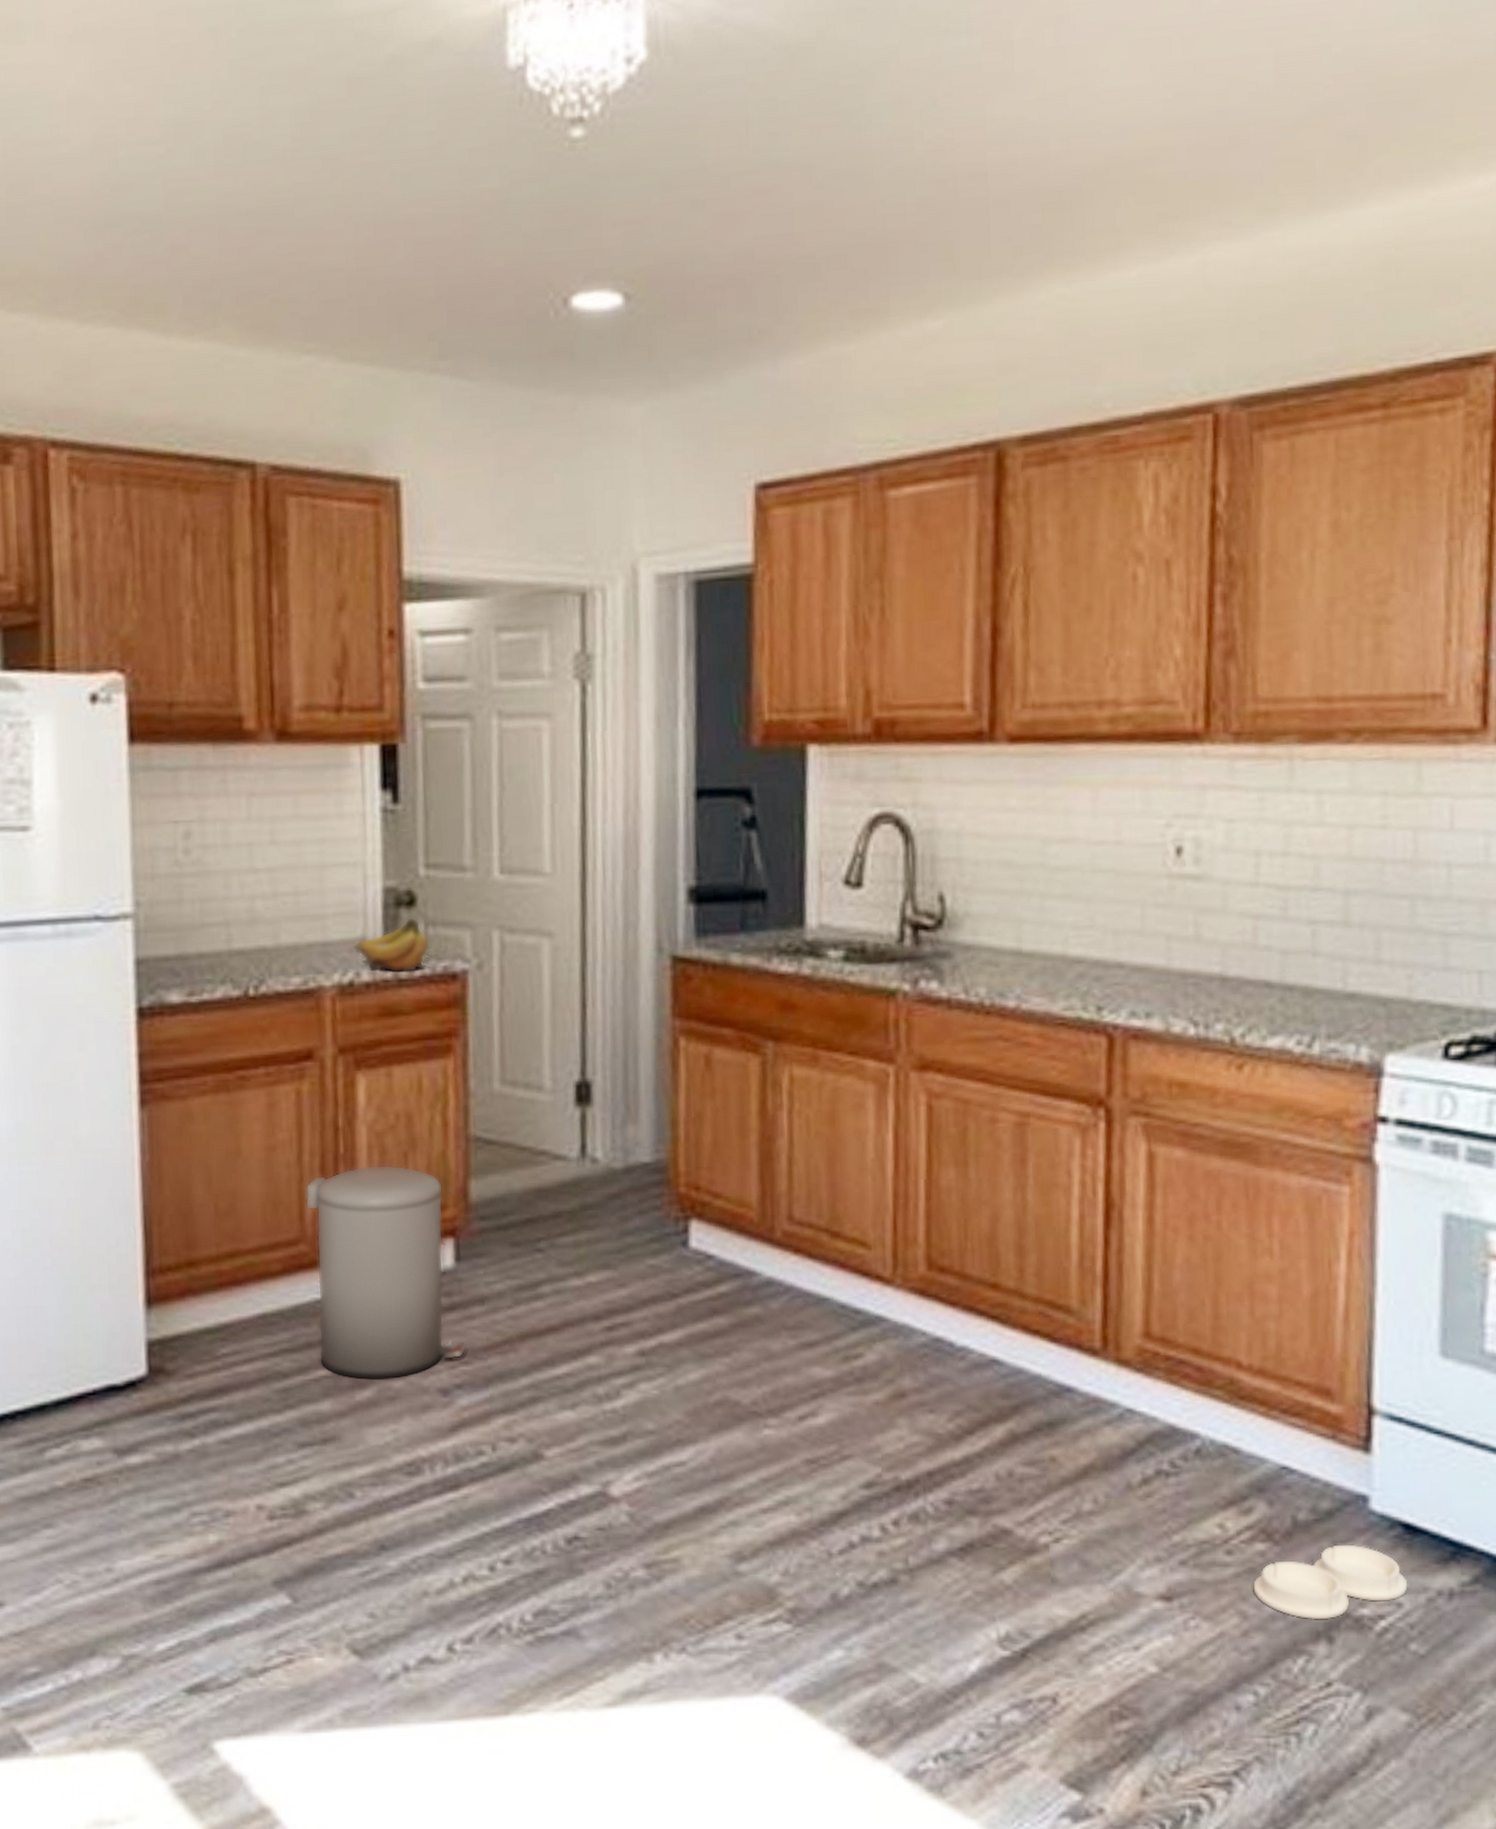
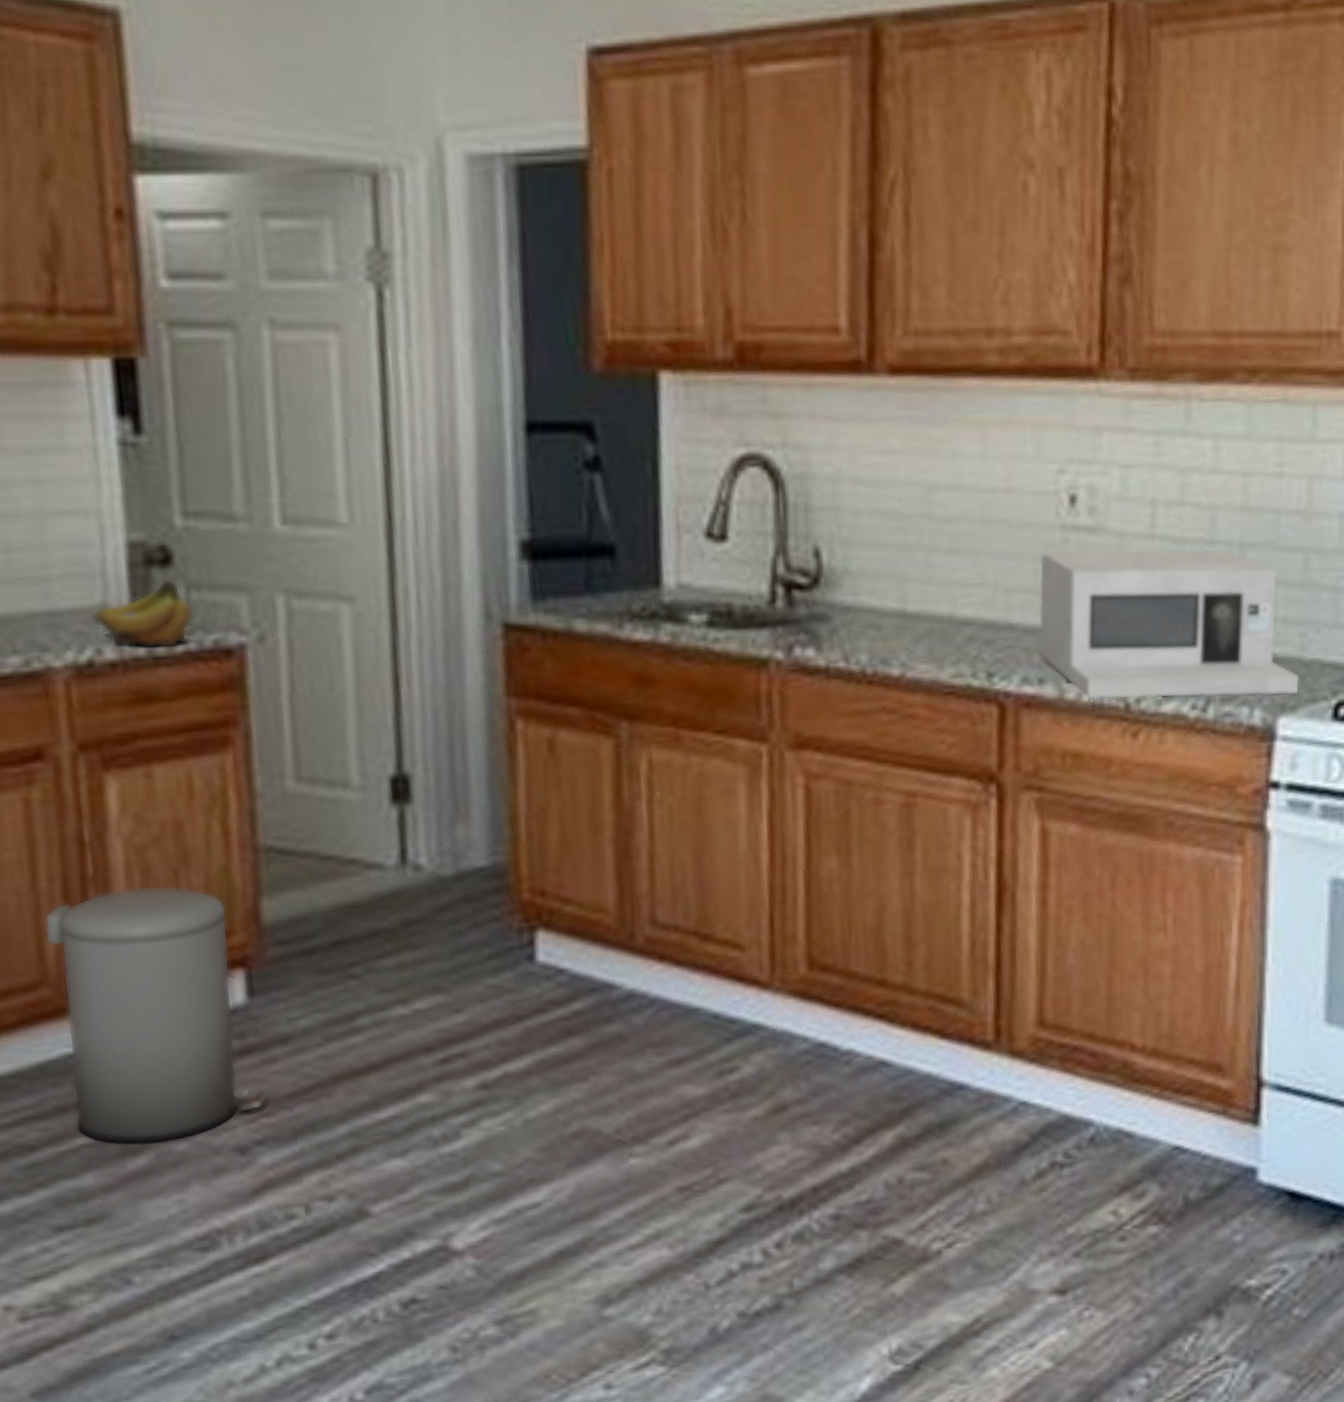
microwave: none [1146,896,1408,1035] -> present [1039,549,1300,700]
pet bowl: present [1253,1544,1408,1620] -> none [1146,1217,1292,1297]

